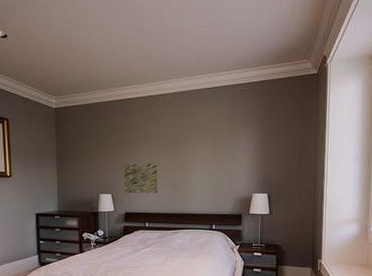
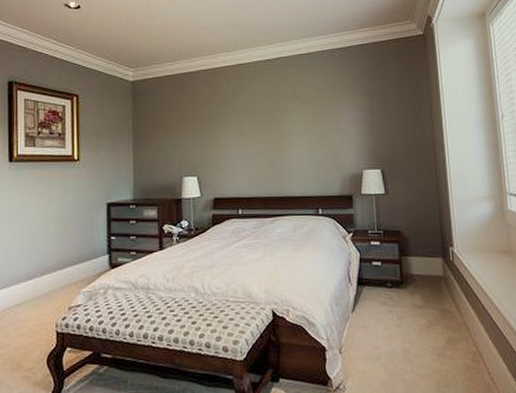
wall art: present [124,163,158,193] -> none [211,139,252,174]

